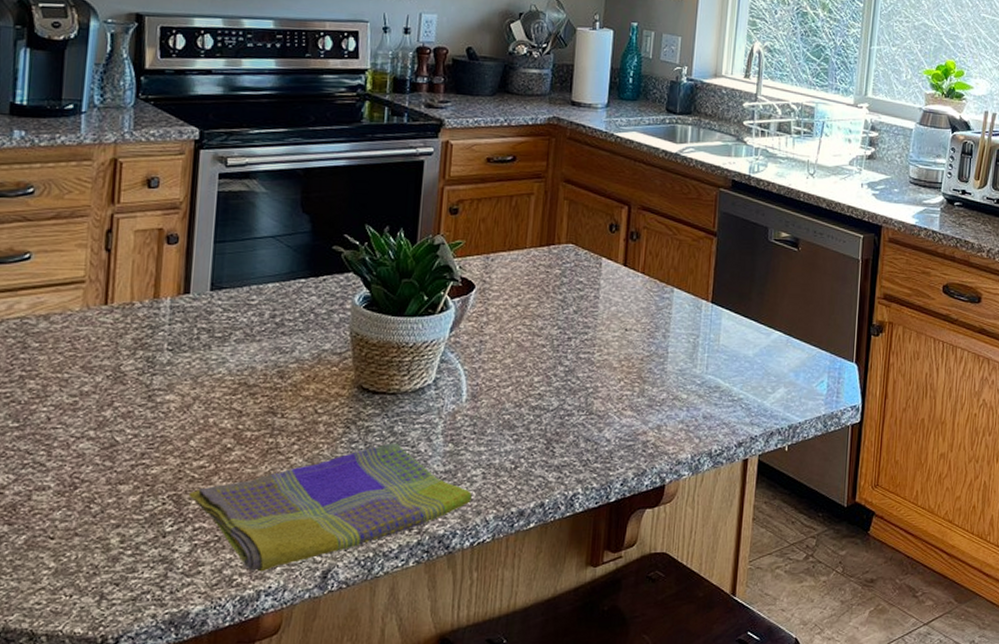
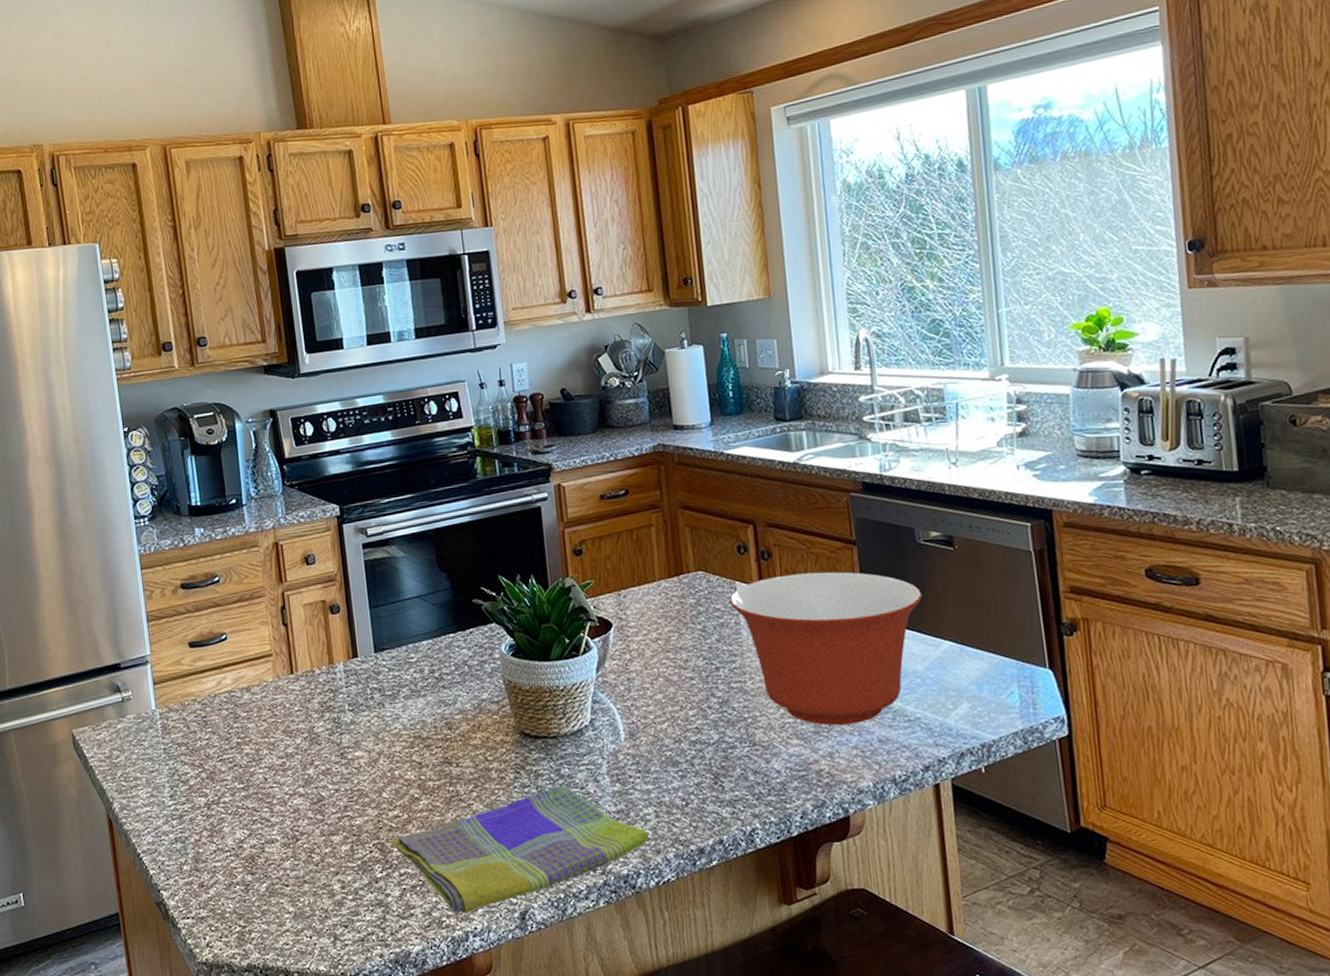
mixing bowl: none [593,256,765,401] -> present [729,572,923,726]

